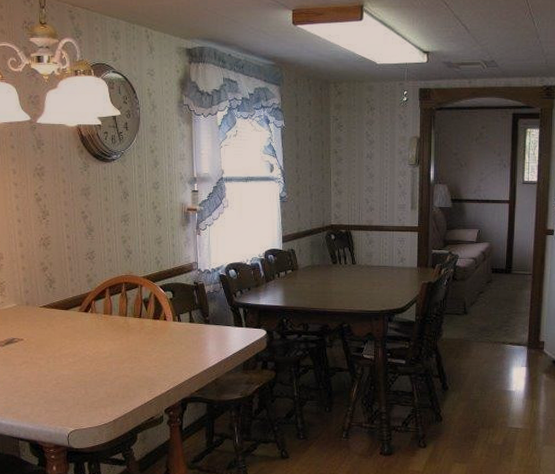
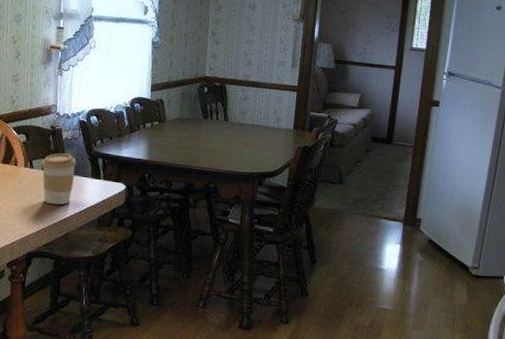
coffee cup: none [187,306,220,354] -> present [41,153,77,205]

